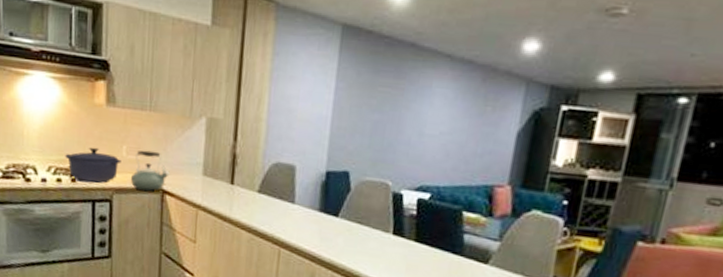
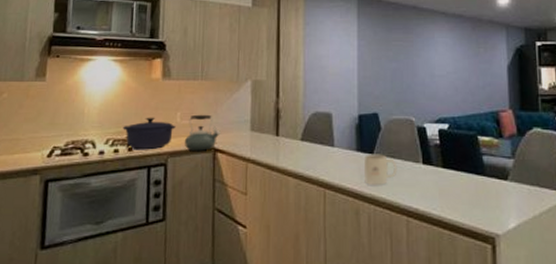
mug: none [324,216,364,252] -> present [363,154,398,185]

